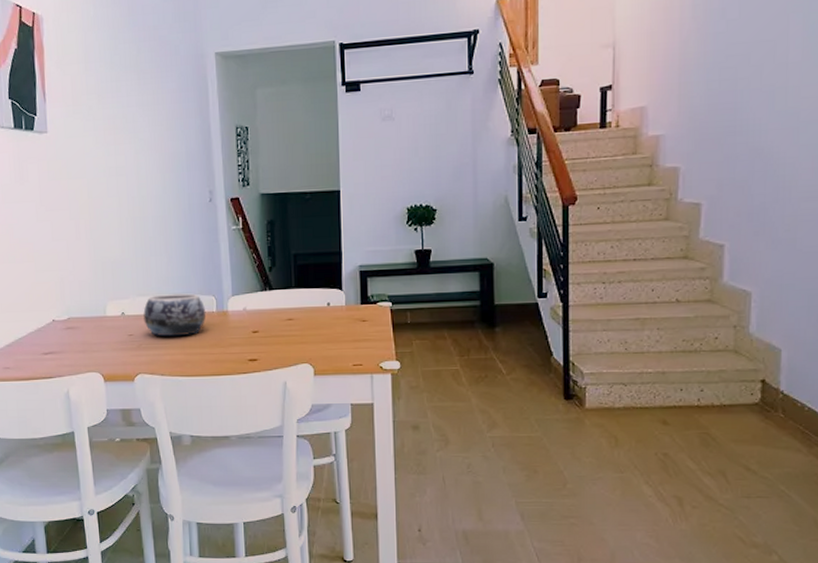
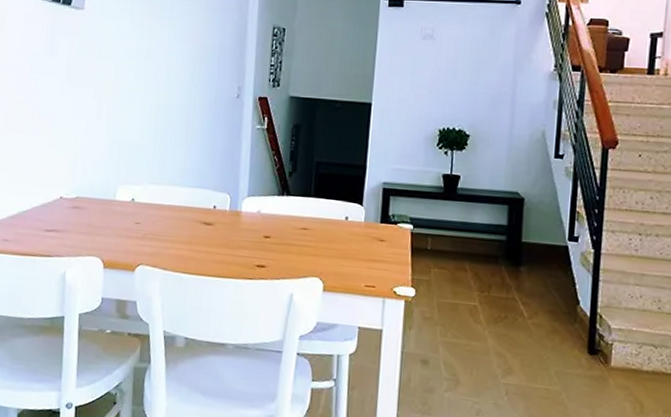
decorative bowl: present [143,293,206,337] -> none [153,185,219,232]

